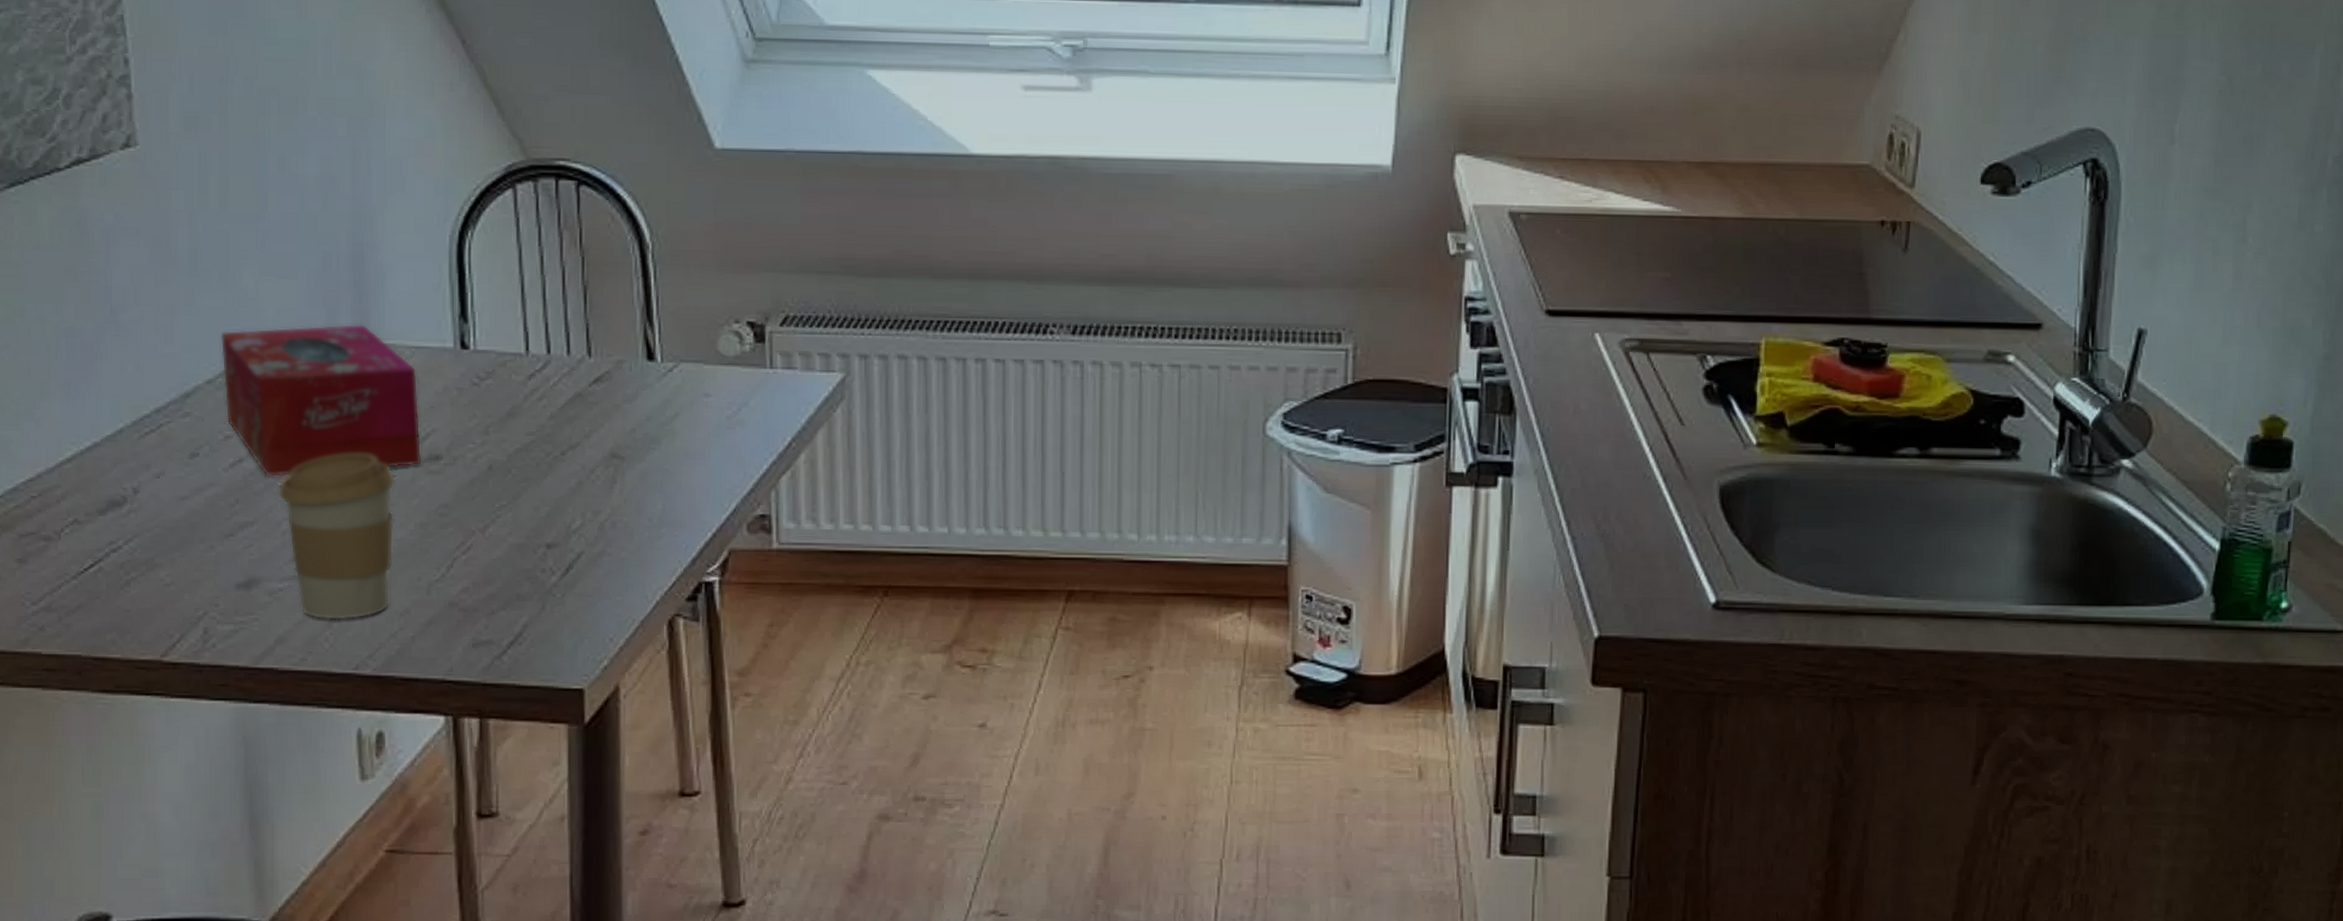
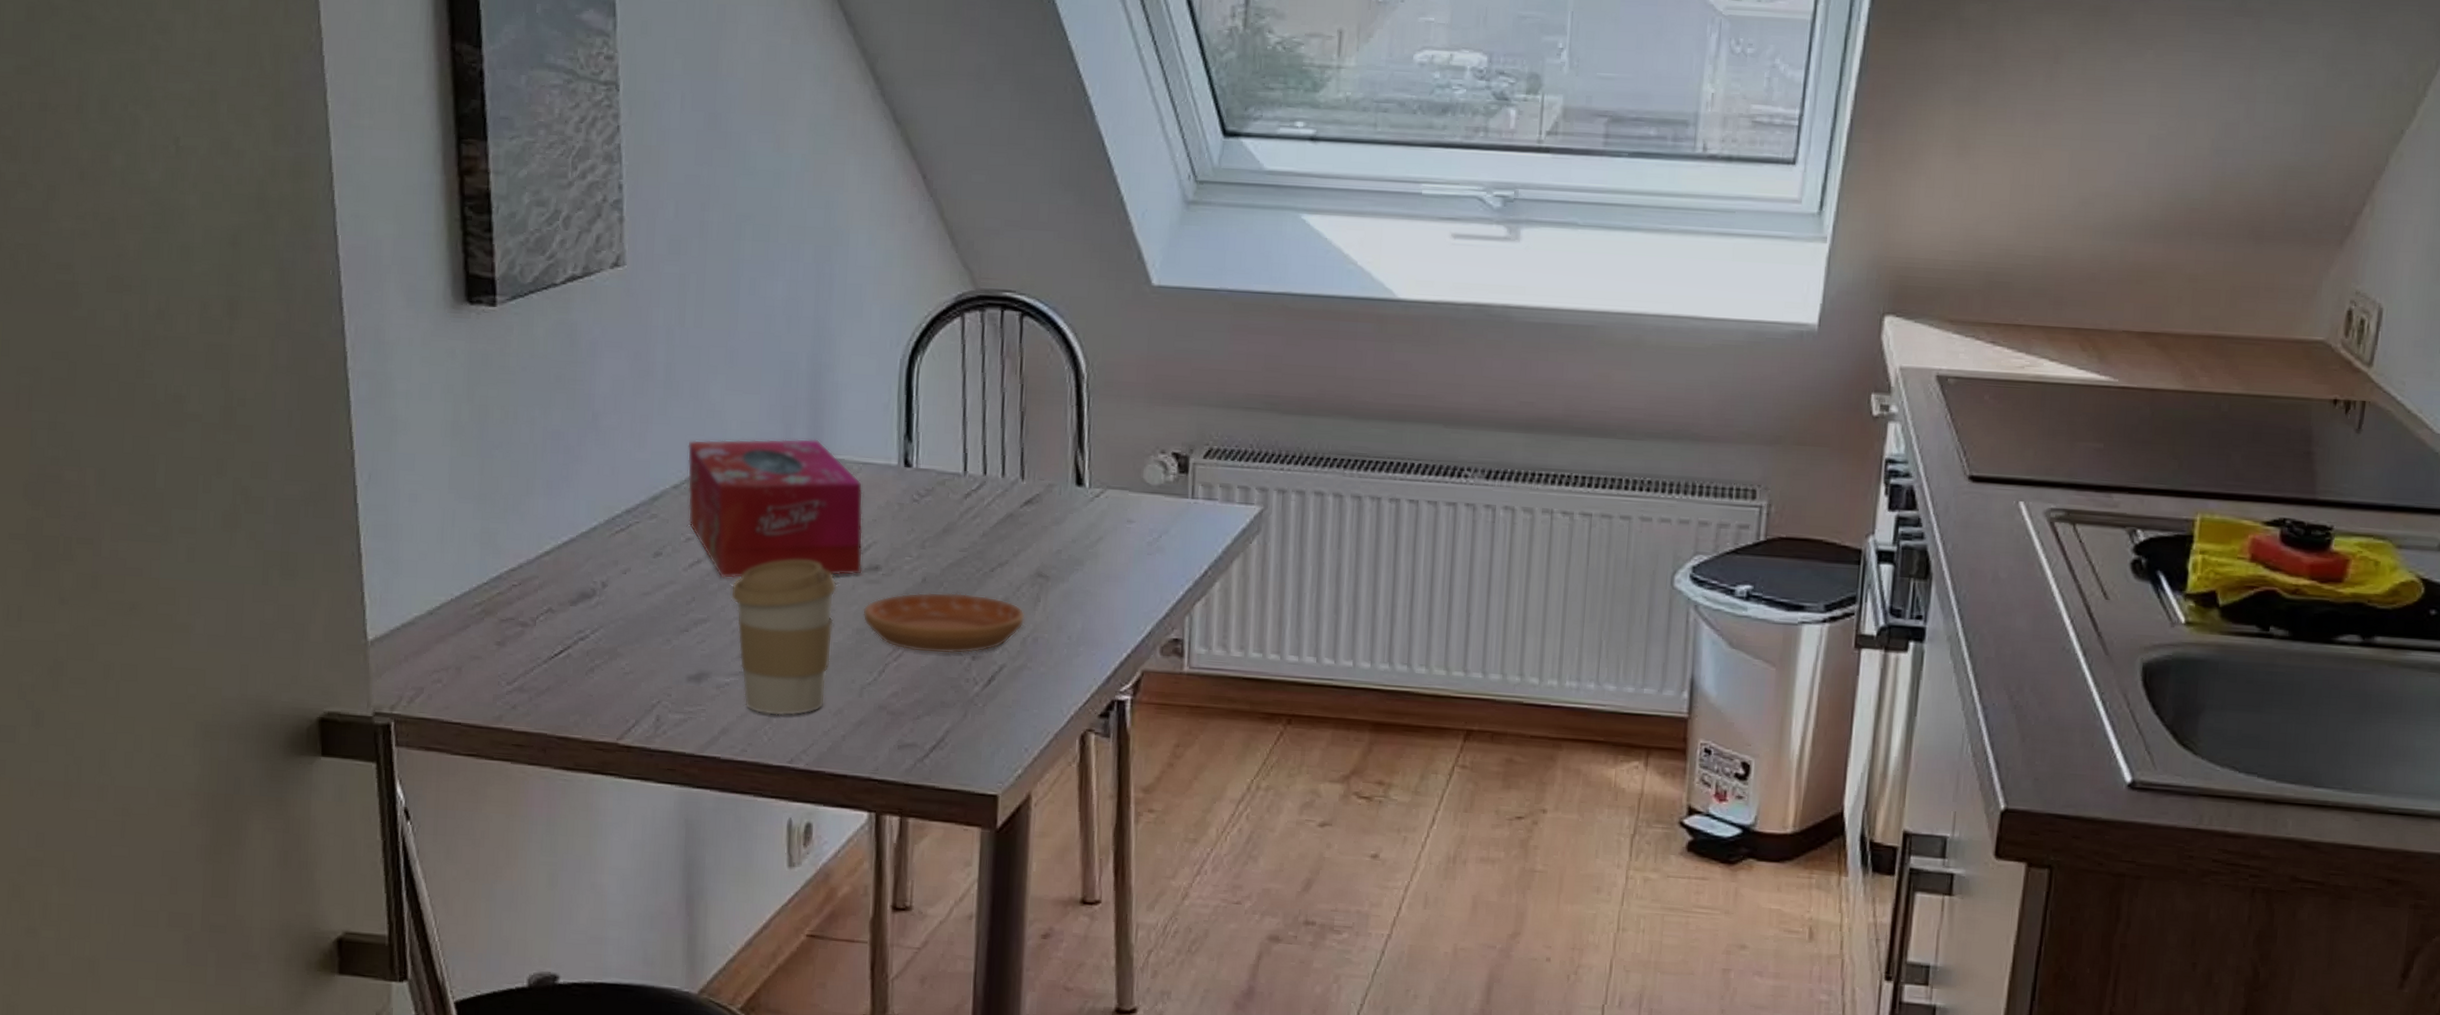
saucer: none [425,479,601,545] -> present [863,592,1025,654]

